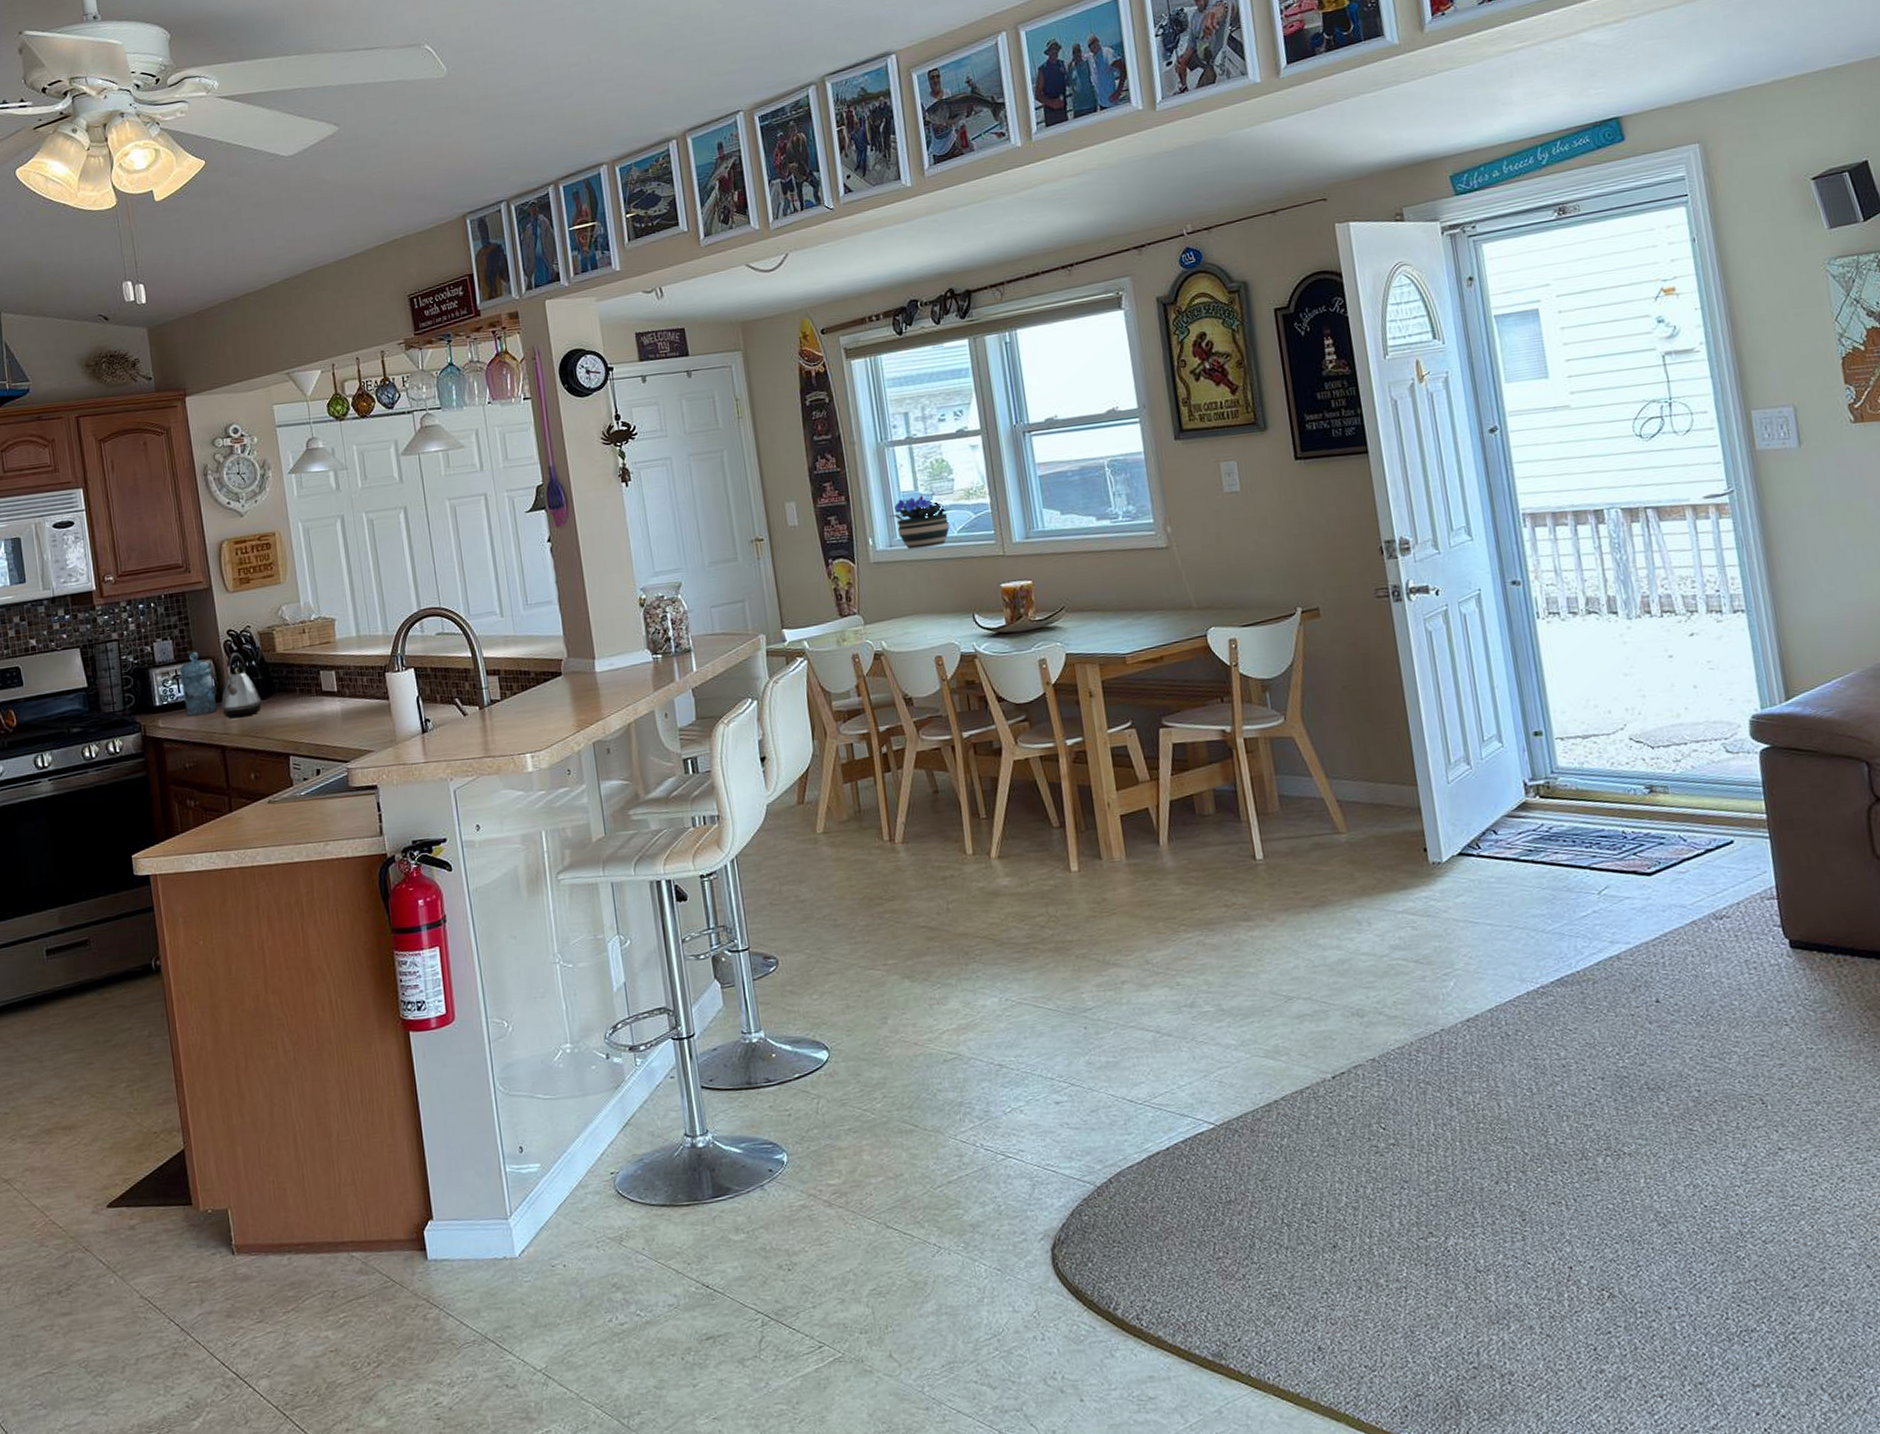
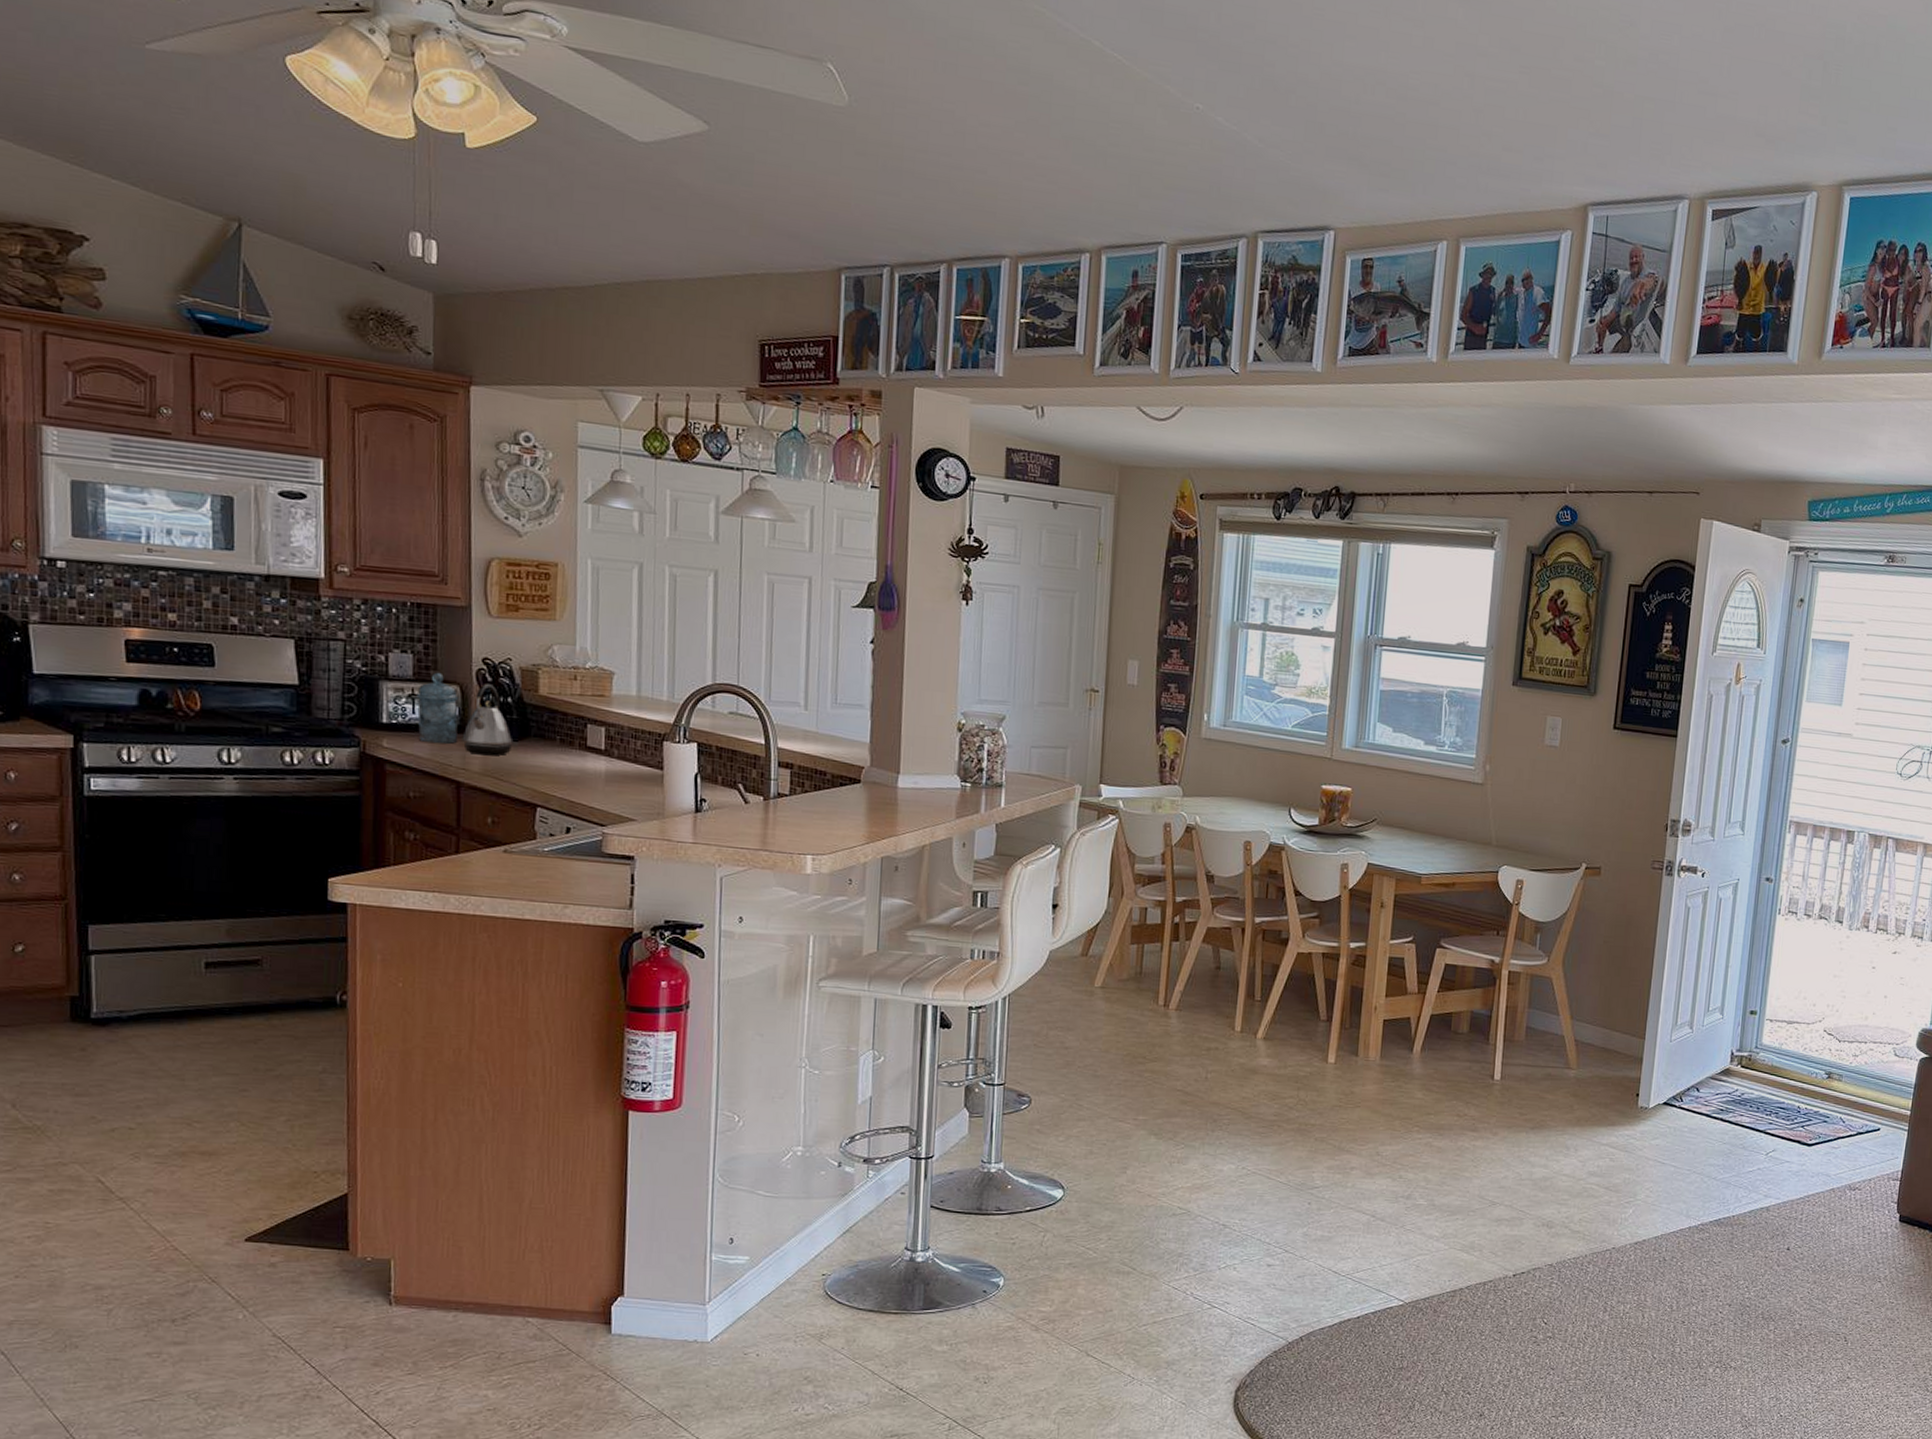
potted flower: present [888,494,950,549] -> none [1228,682,1289,736]

